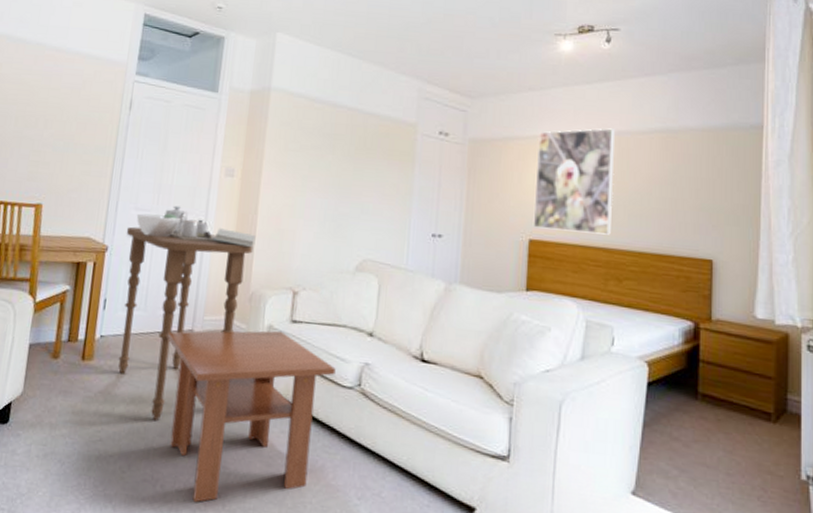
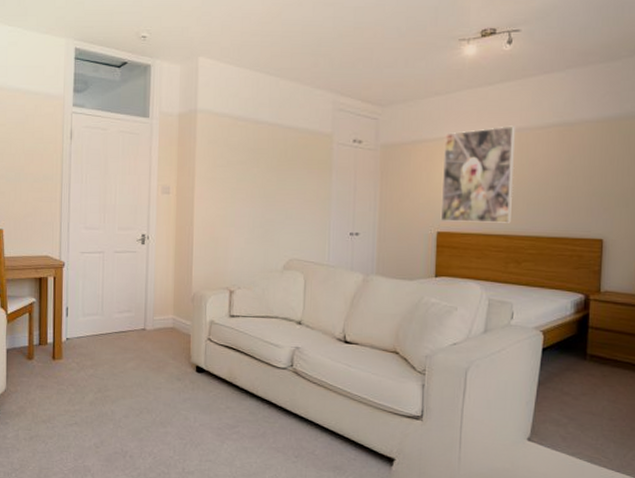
side table: present [118,205,256,420] -> none [79,223,193,405]
coffee table: present [167,330,336,503] -> none [123,325,271,468]

